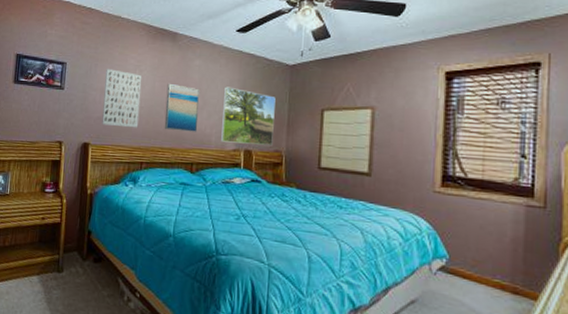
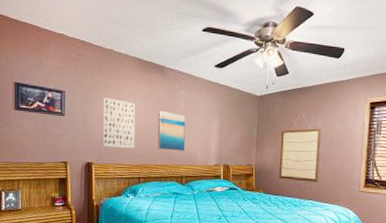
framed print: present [221,86,276,147] -> none [205,113,247,162]

